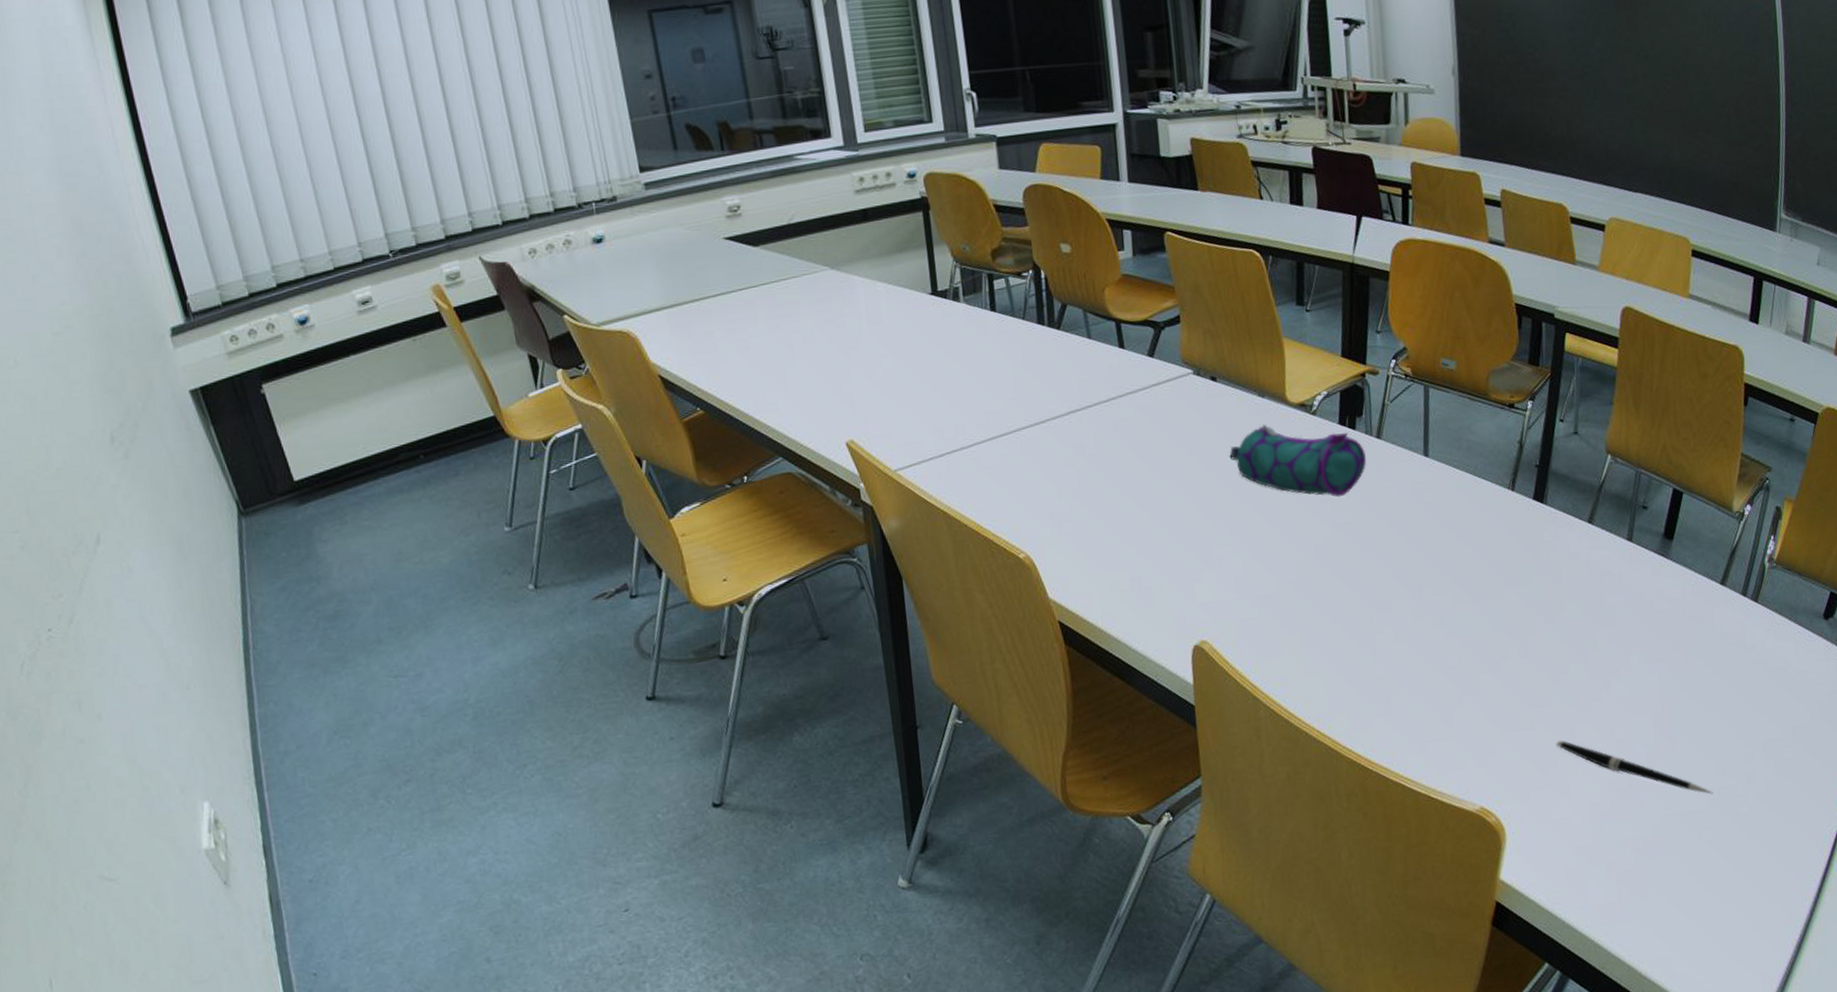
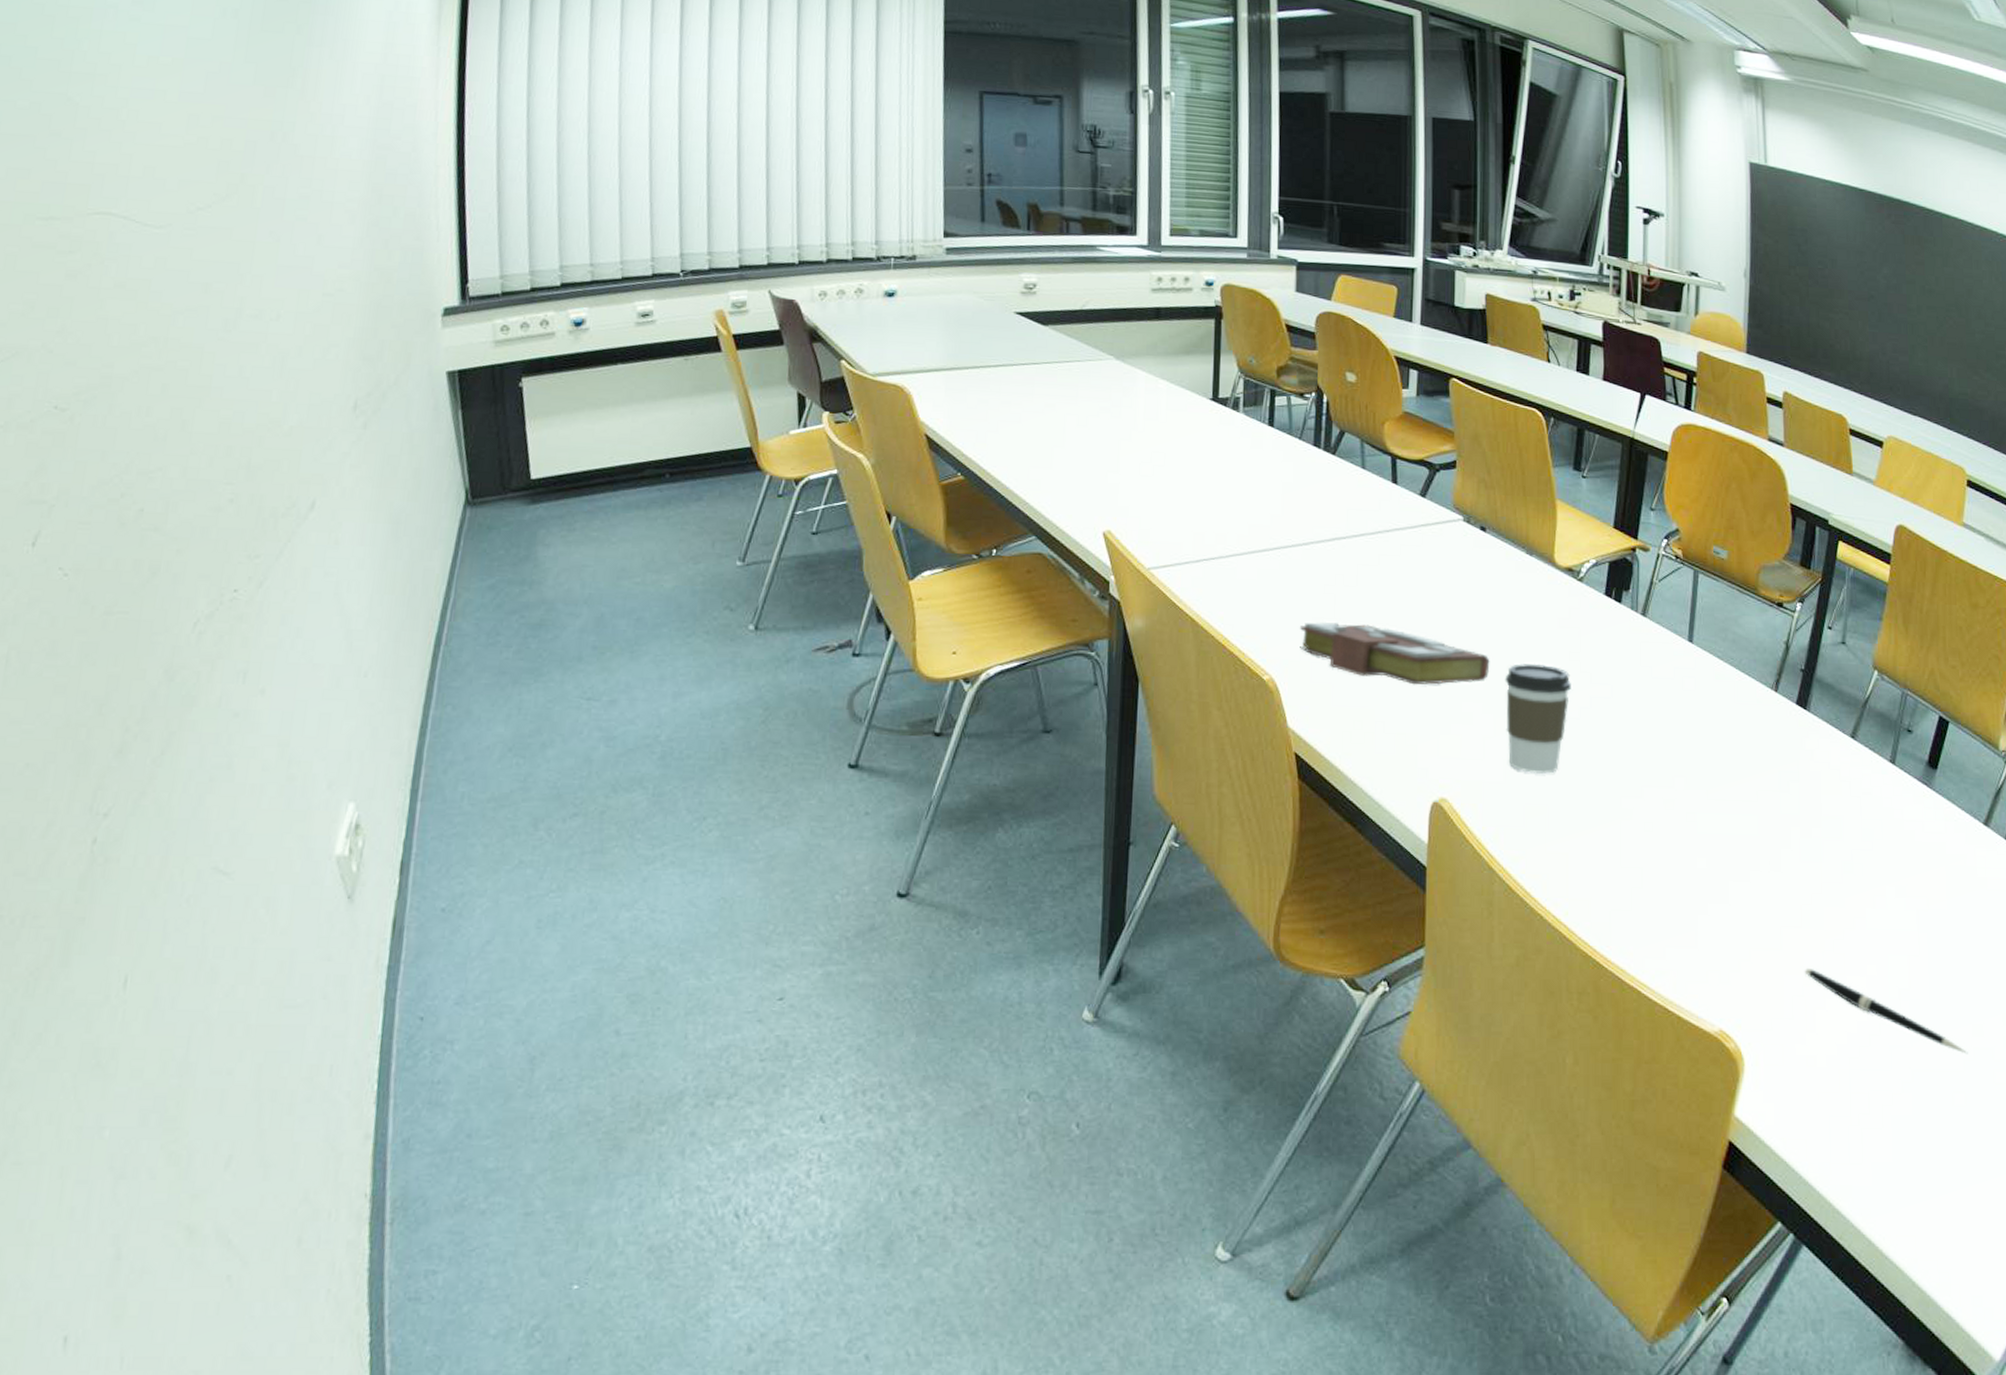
book: none [1048,489,1234,540] -> present [1300,621,1490,685]
pencil case: present [1229,424,1367,498] -> none [1491,583,1630,670]
coffee cup: none [1250,500,1315,605] -> present [1505,663,1571,775]

